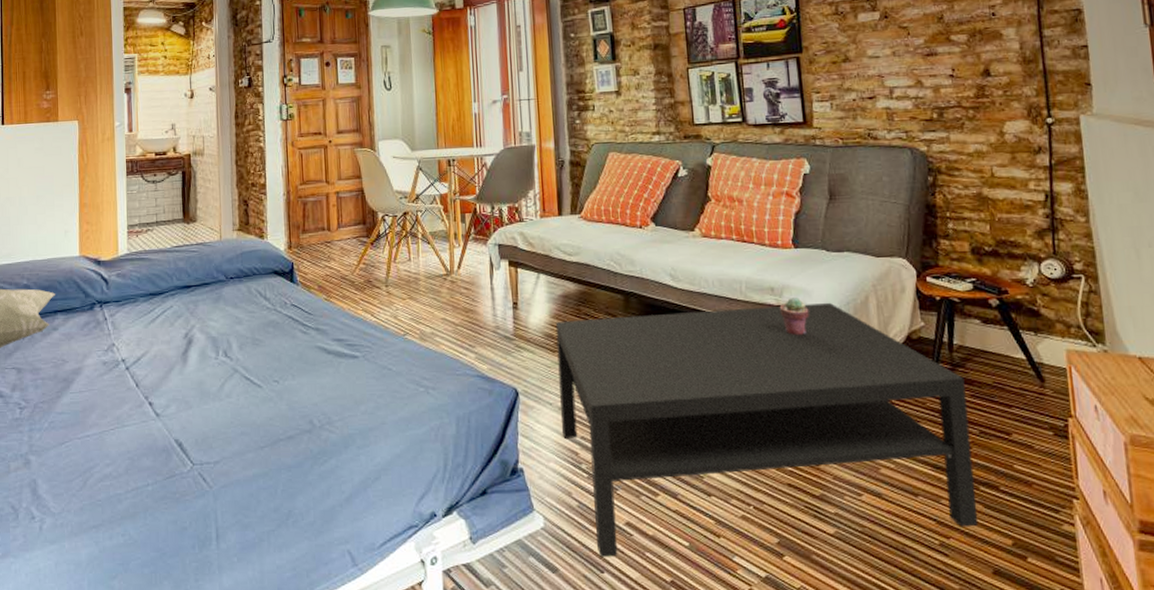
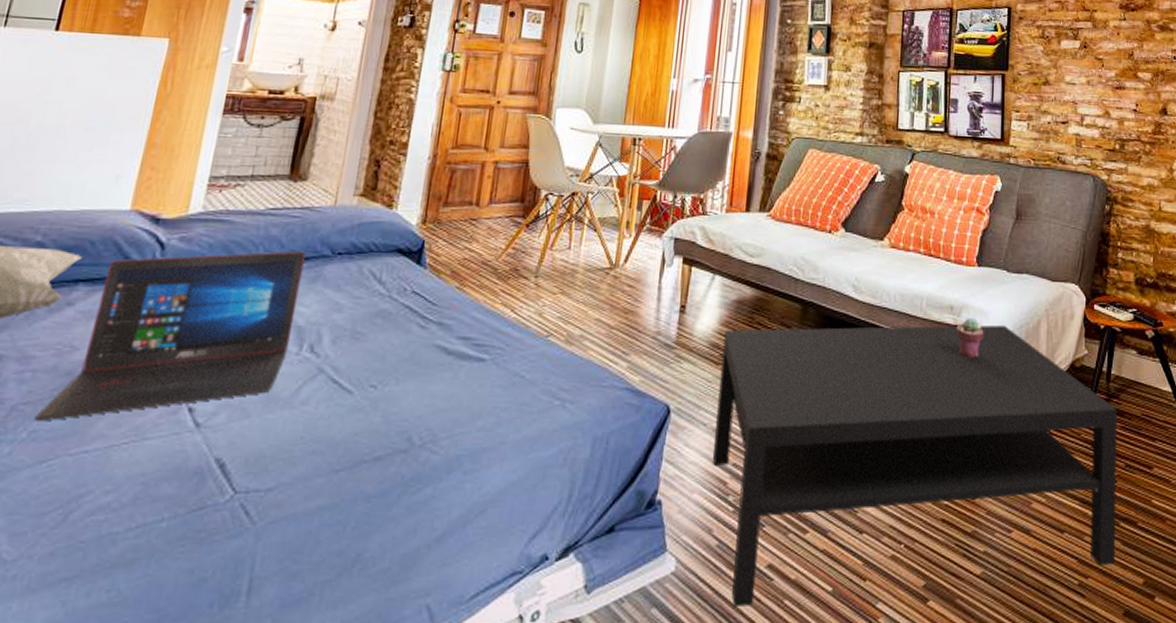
laptop: none [50,277,209,415] -> present [33,250,306,422]

